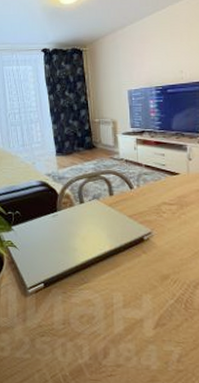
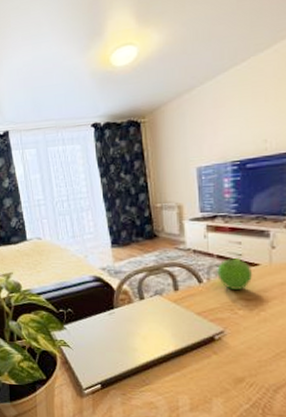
fruit: none [145,167,175,195] -> present [217,257,253,290]

